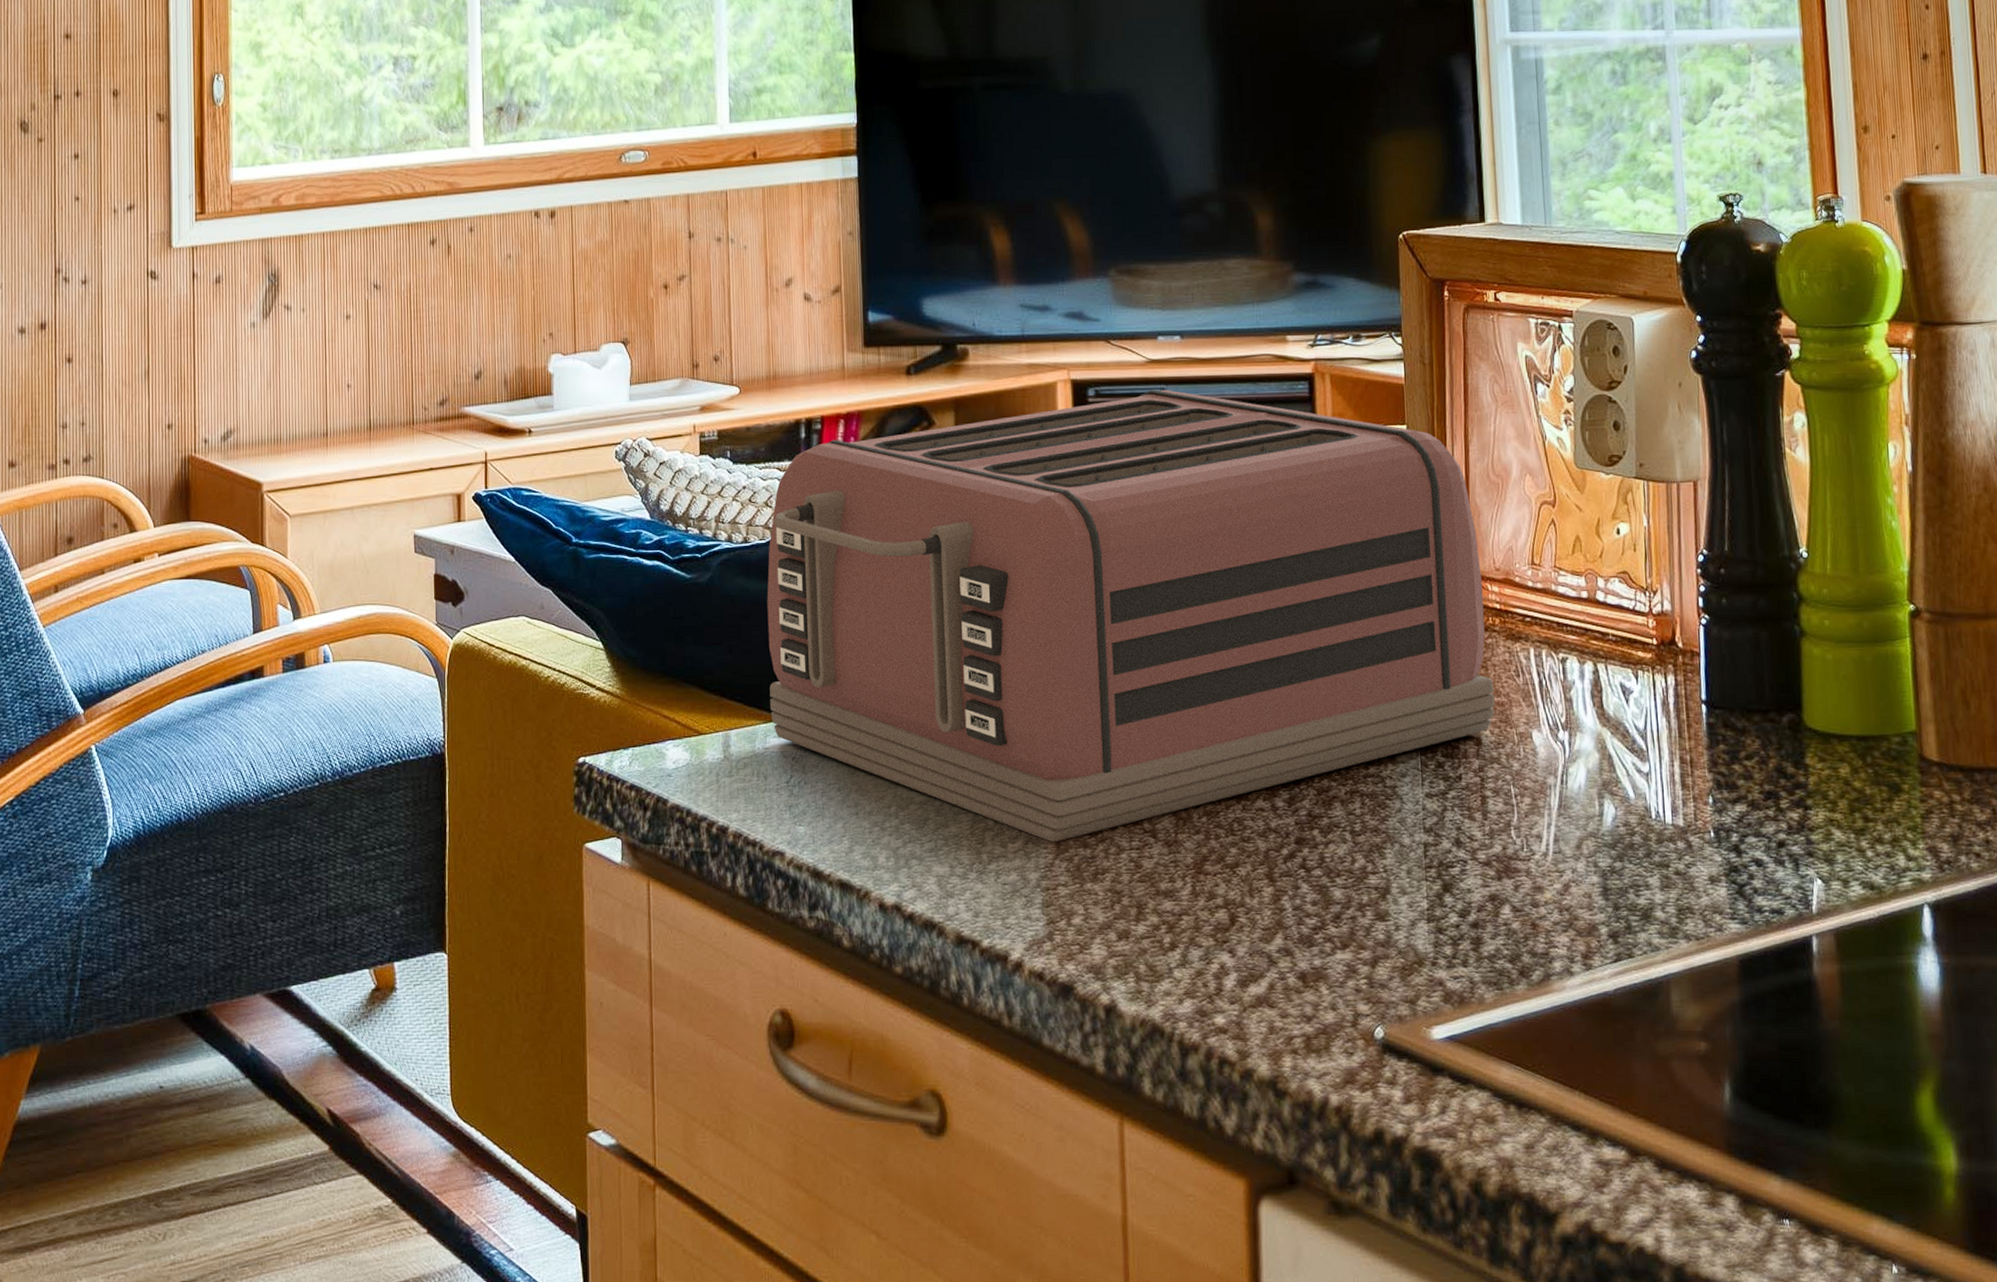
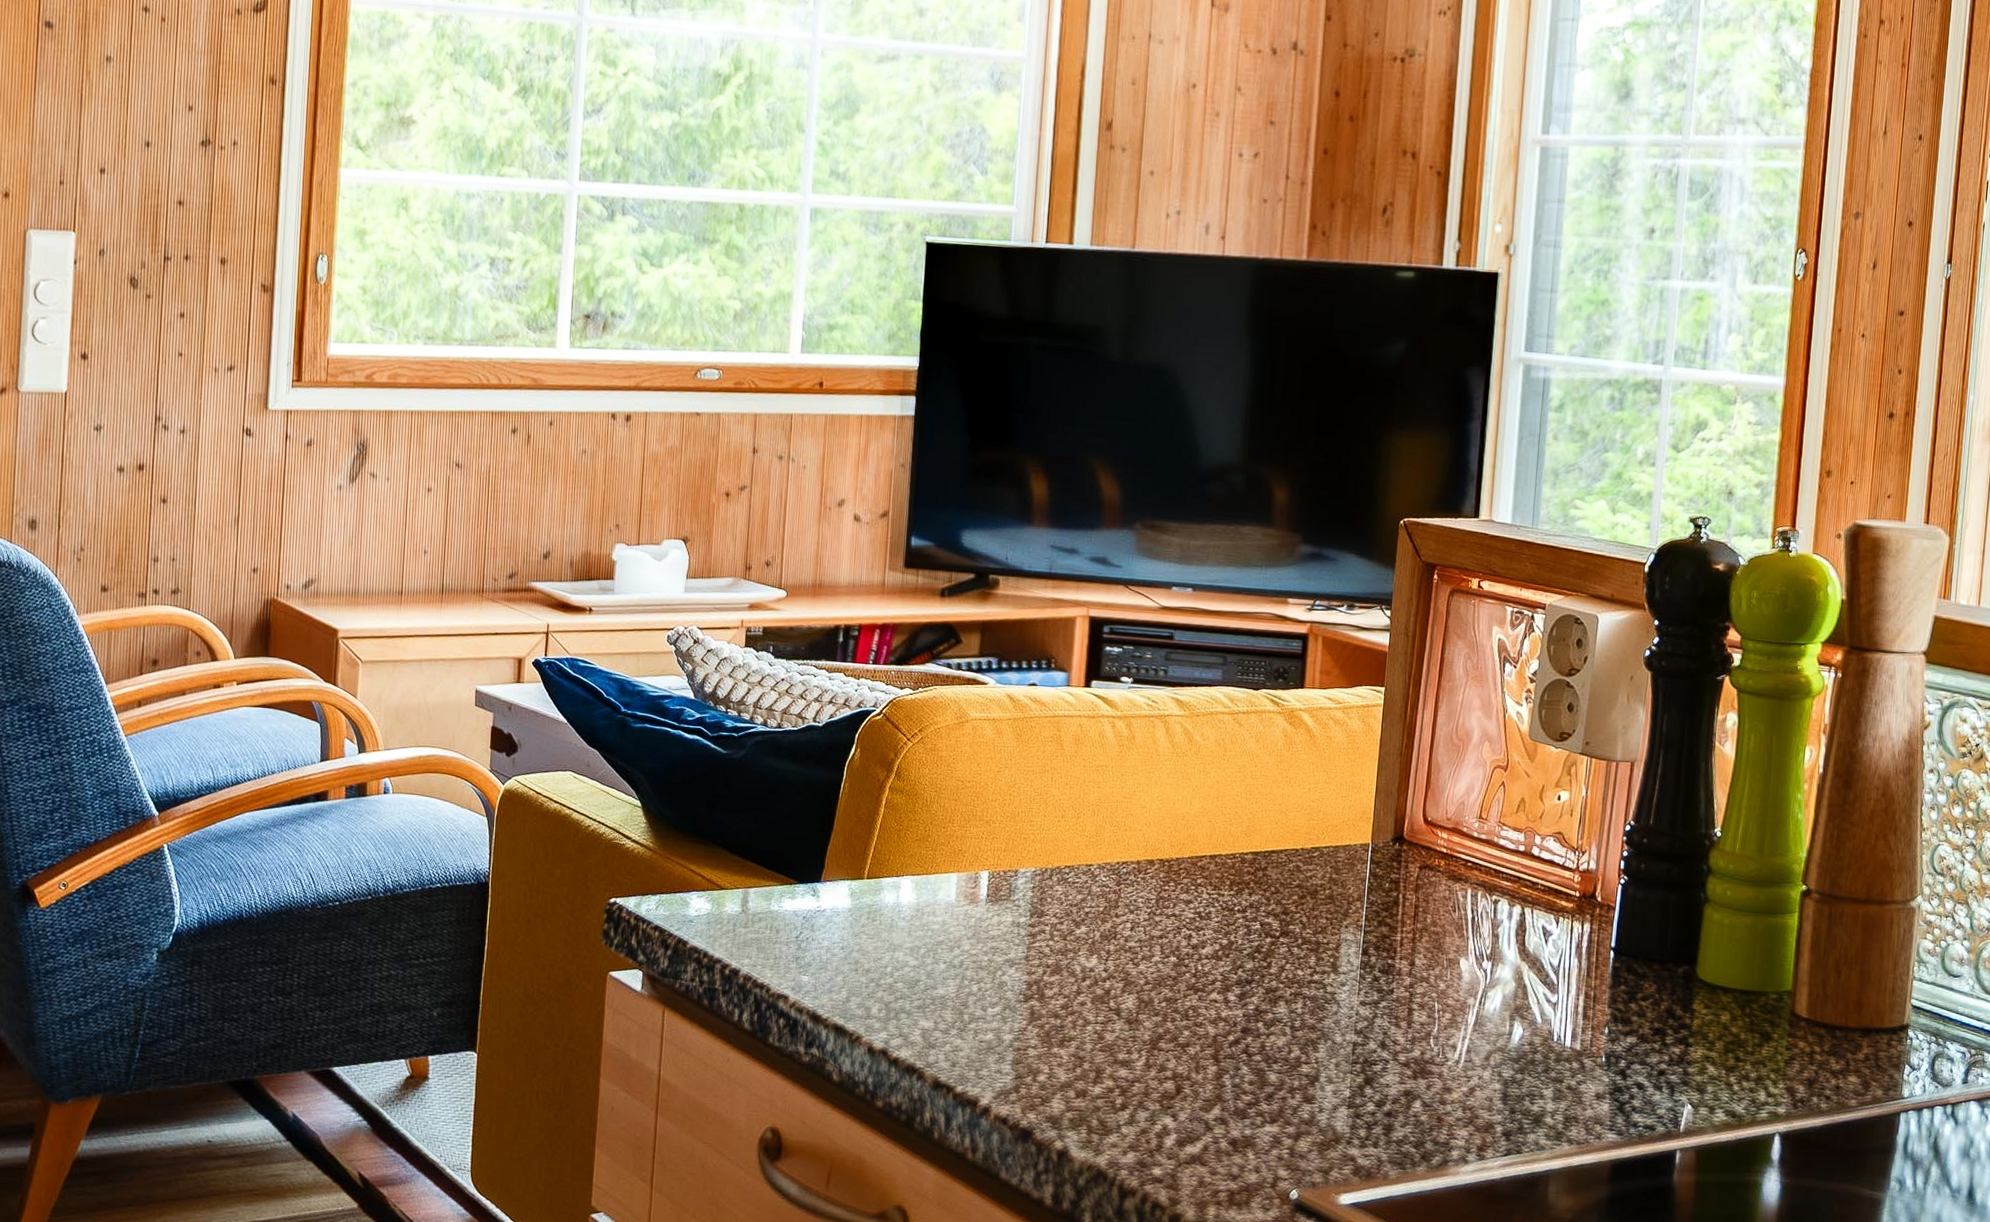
toaster: present [767,389,1495,843] -> none [787,633,1435,1012]

